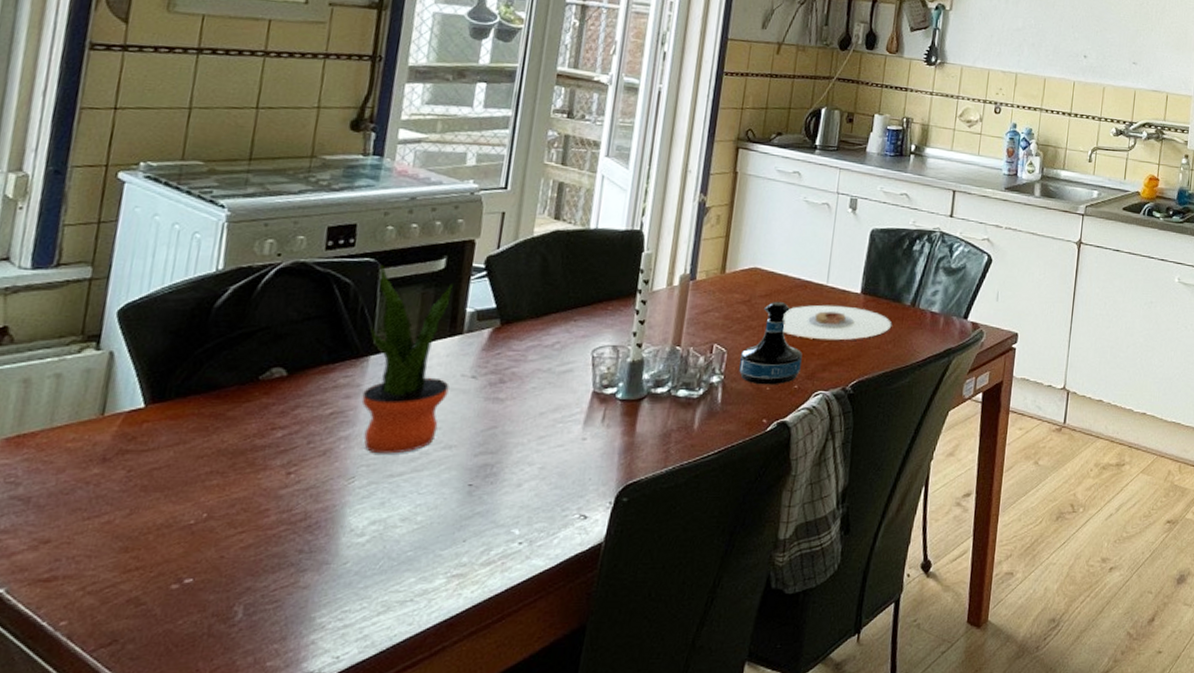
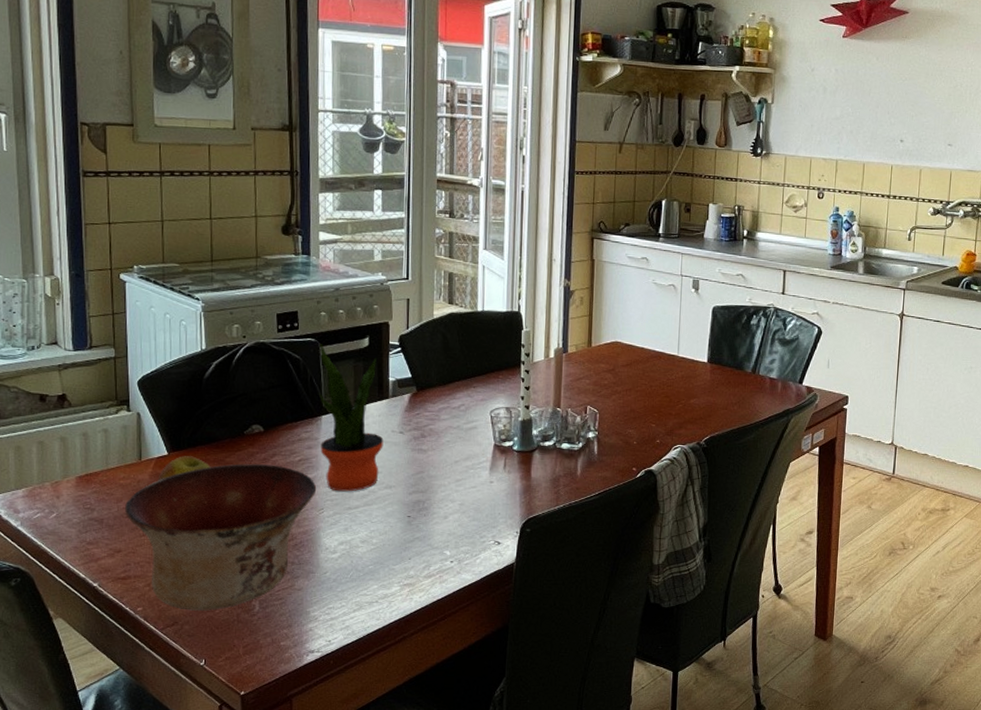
bowl: none [66,419,350,623] -> present [125,464,317,611]
apple: none [123,409,205,443] -> present [157,456,211,481]
tequila bottle: present [739,301,803,385] -> none [610,369,661,440]
plate: present [783,304,892,340] -> none [643,372,736,402]

